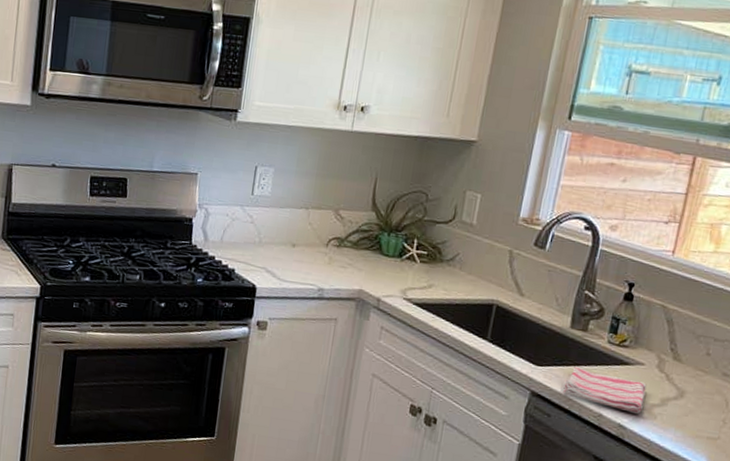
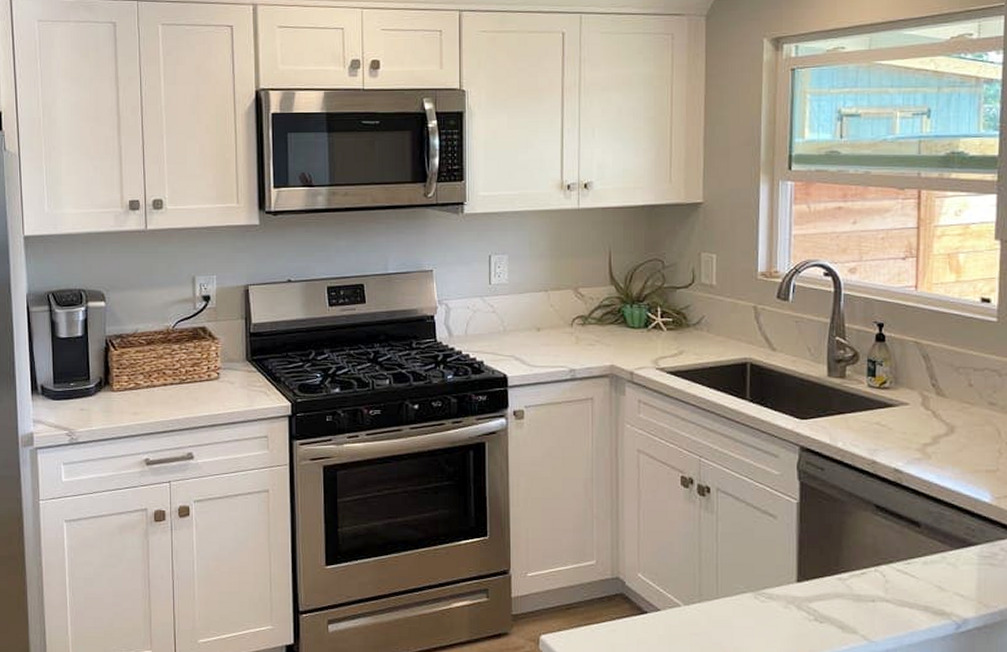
dish towel: present [563,366,647,414] -> none [832,415,915,455]

